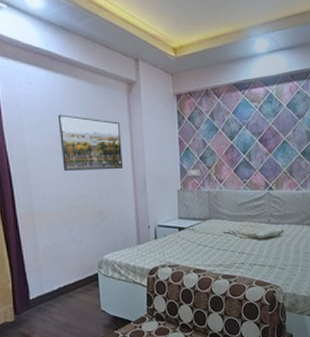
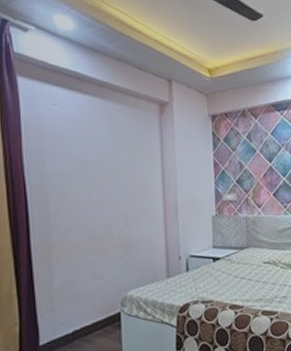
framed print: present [57,114,124,172] -> none [83,137,153,198]

